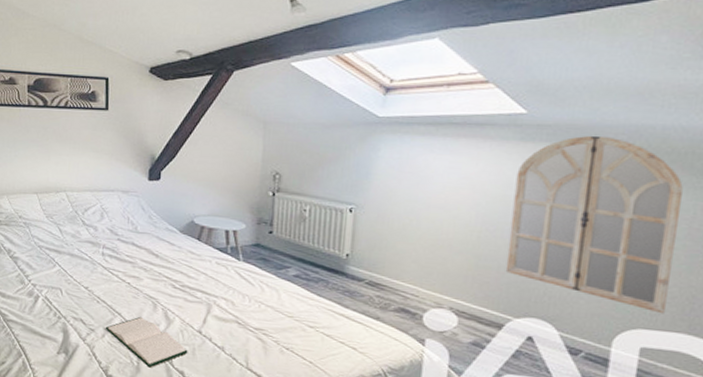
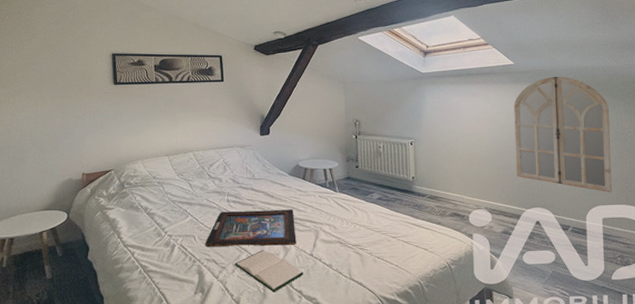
tray: none [72,266,183,317] -> present [205,209,297,247]

